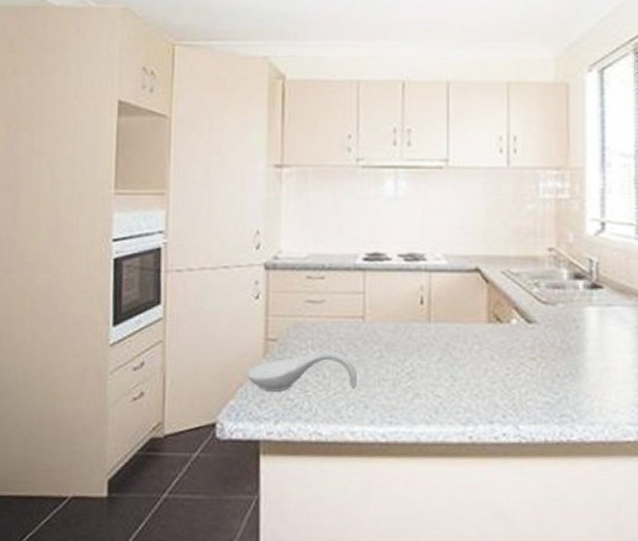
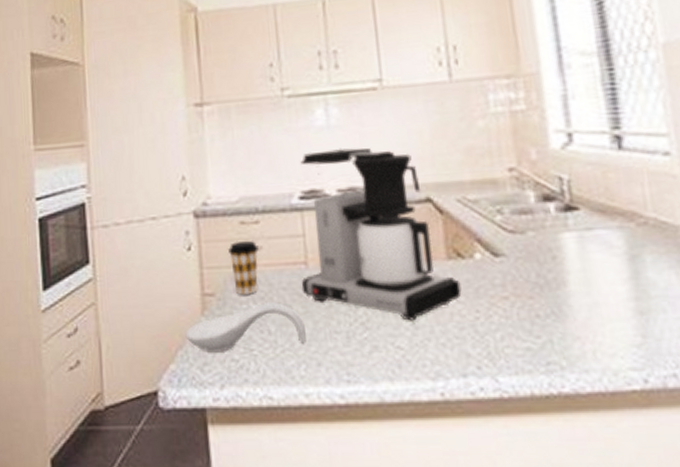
coffee cup: none [294,293,322,342] -> present [228,240,259,295]
coffee maker: none [357,217,497,374] -> present [300,148,462,321]

